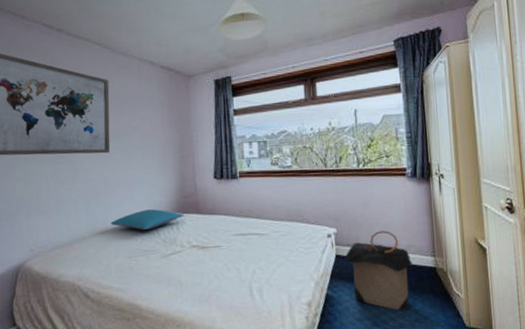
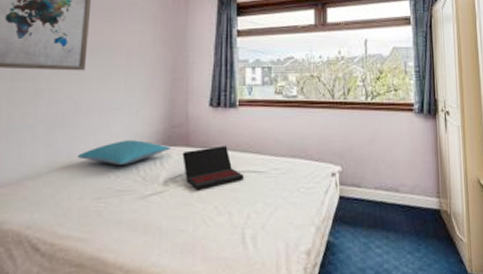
laptop: none [194,212,248,250] -> present [182,146,243,190]
laundry hamper: present [345,231,412,311] -> none [350,169,417,258]

